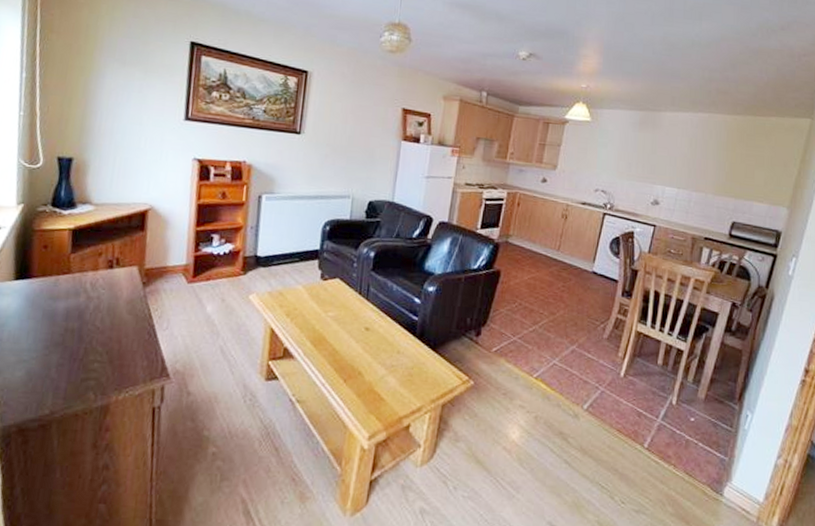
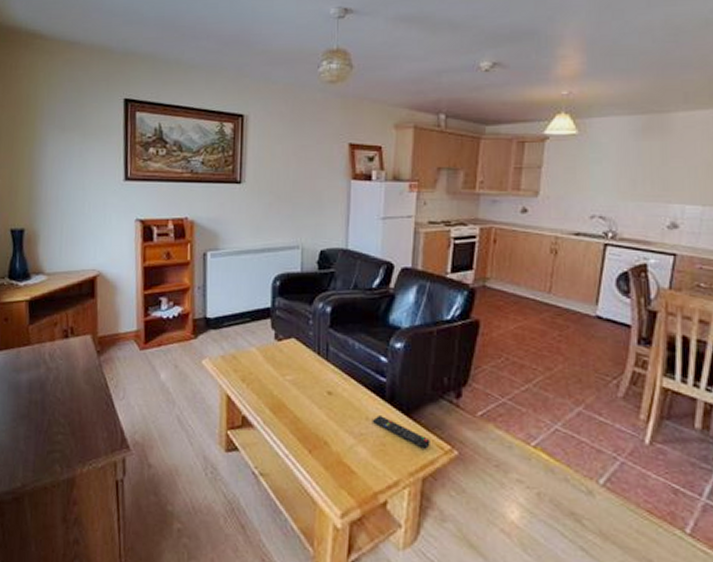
remote control: none [402,350,451,379] -> present [372,416,430,449]

